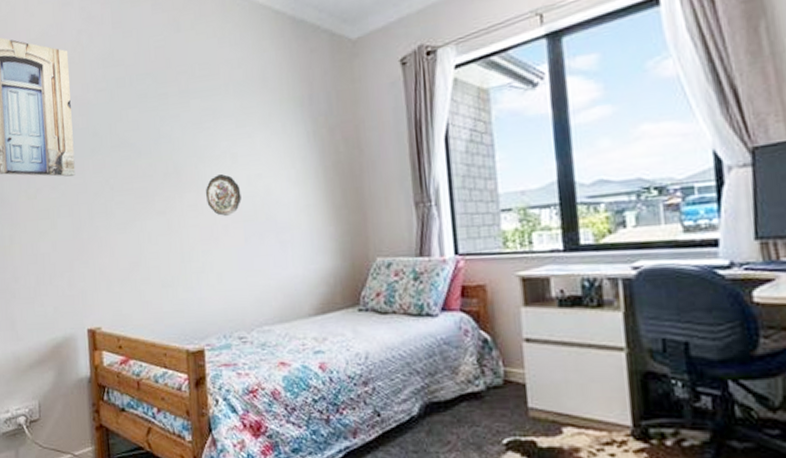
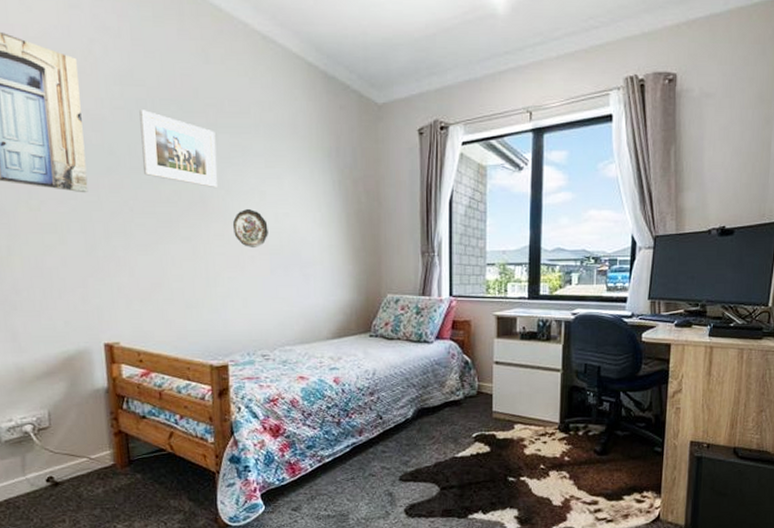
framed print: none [119,88,190,157] -> present [139,110,217,187]

